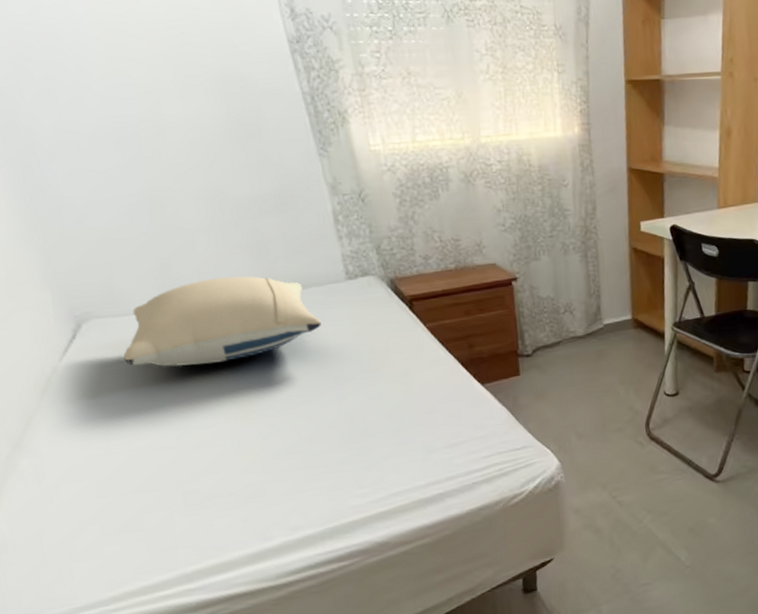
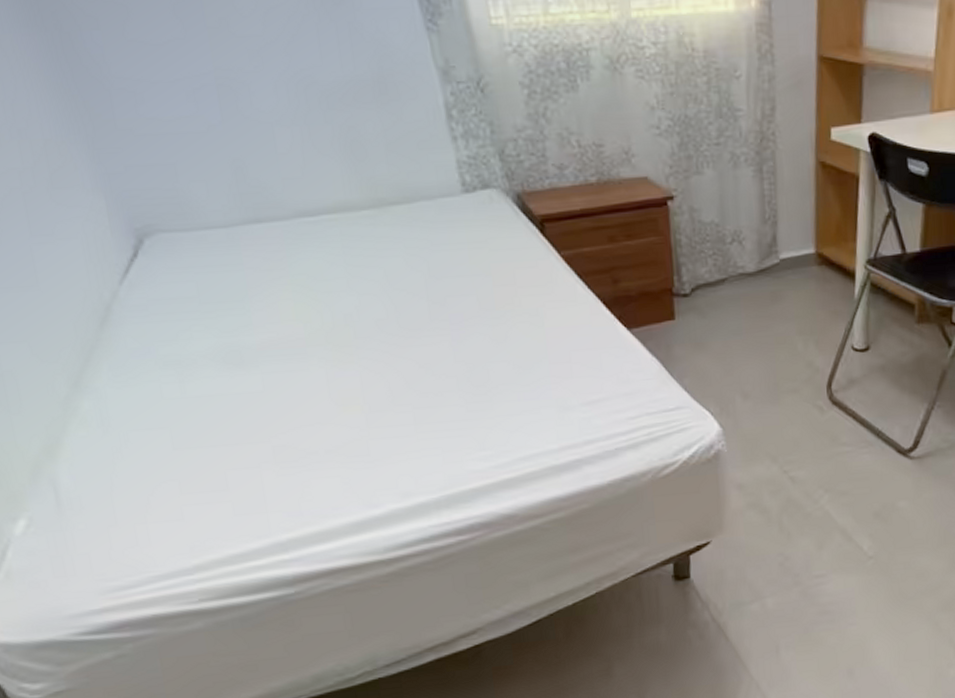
pillow: present [123,276,321,367] -> none [195,184,433,296]

